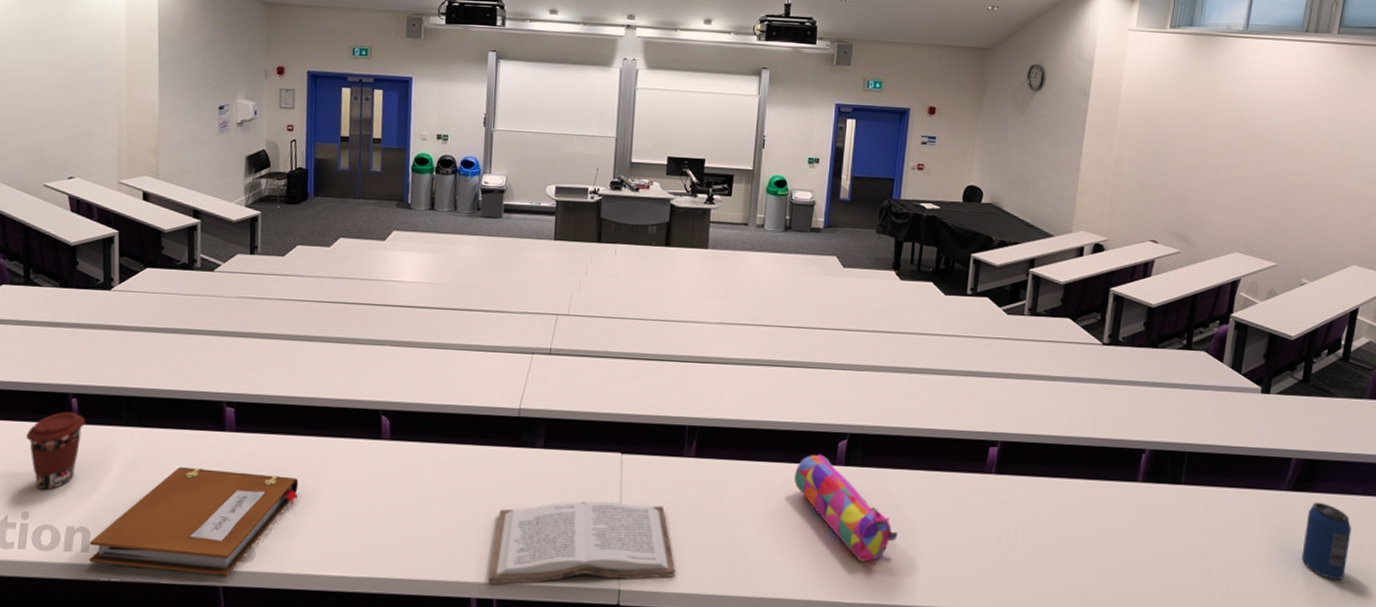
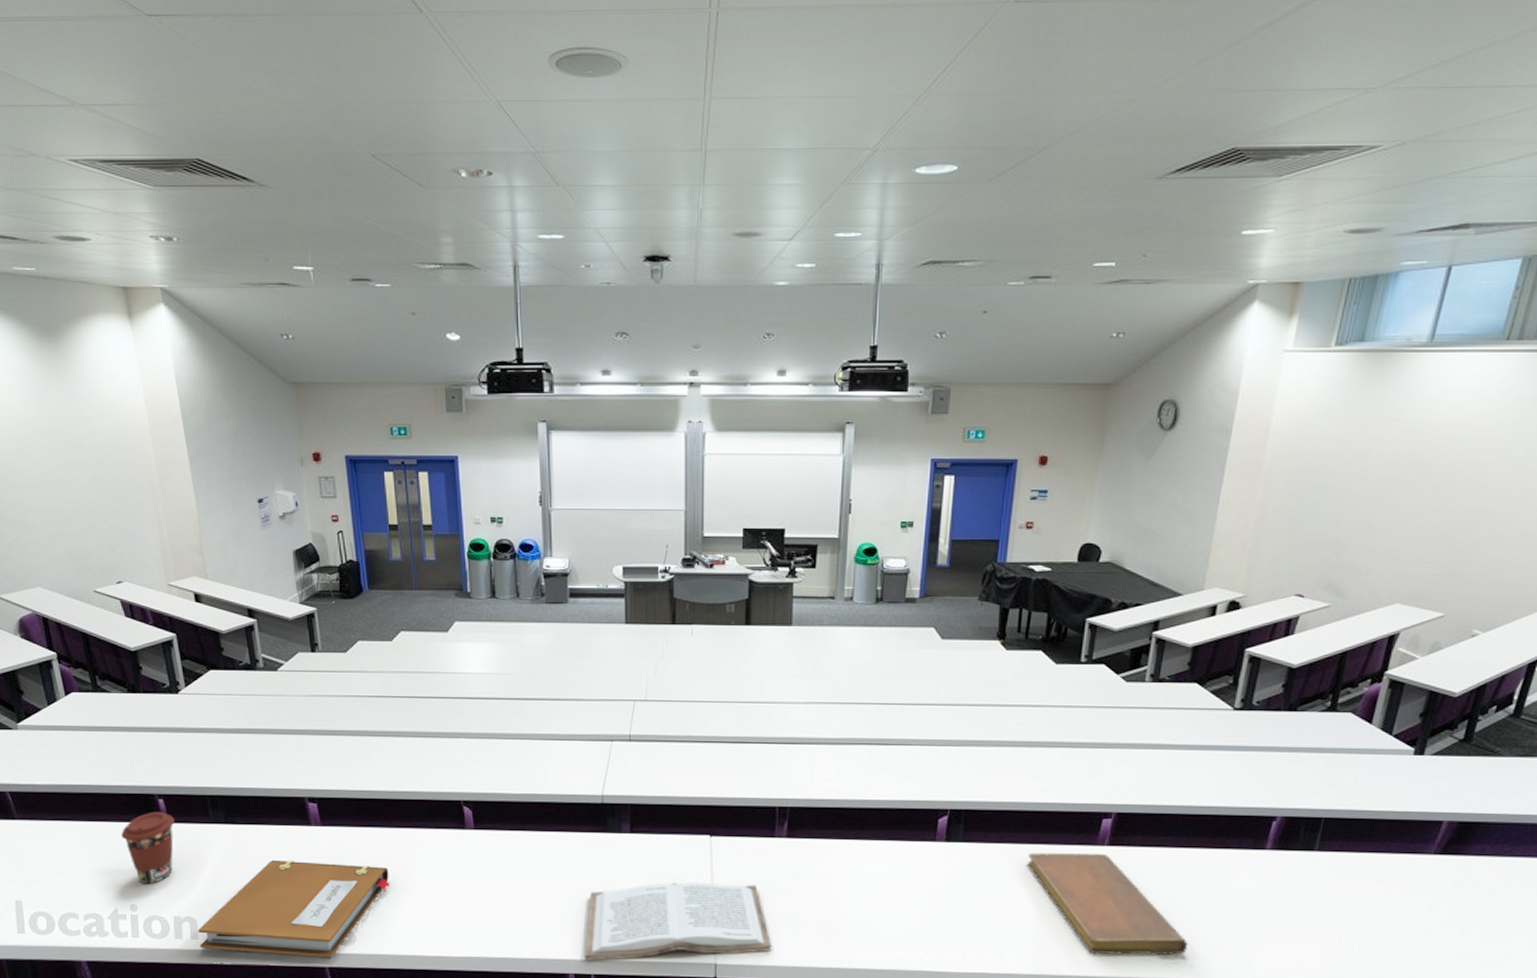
pencil case: present [794,454,898,562] -> none [892,831,1002,934]
notebook: none [920,479,1071,588] -> present [1027,852,1187,955]
beverage can: present [1302,502,1351,580] -> none [1445,865,1505,941]

